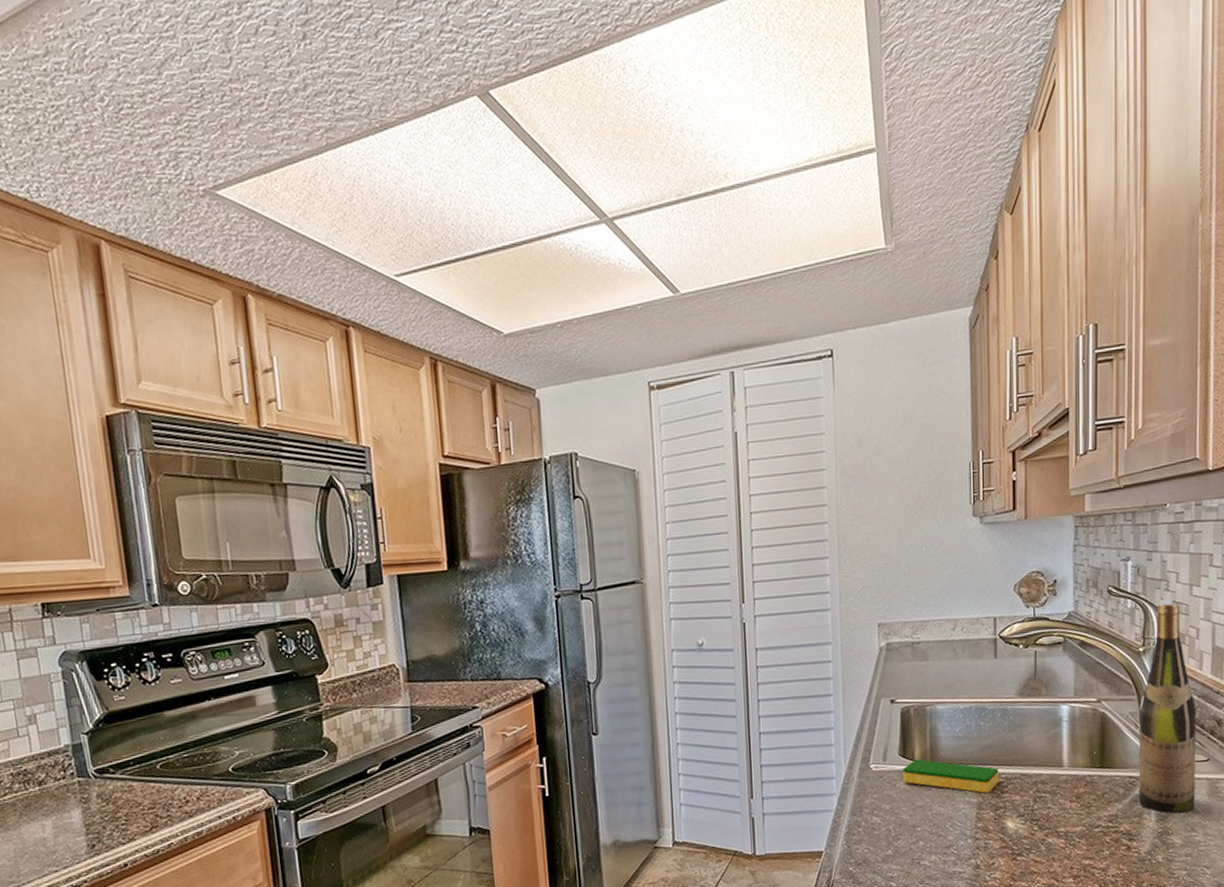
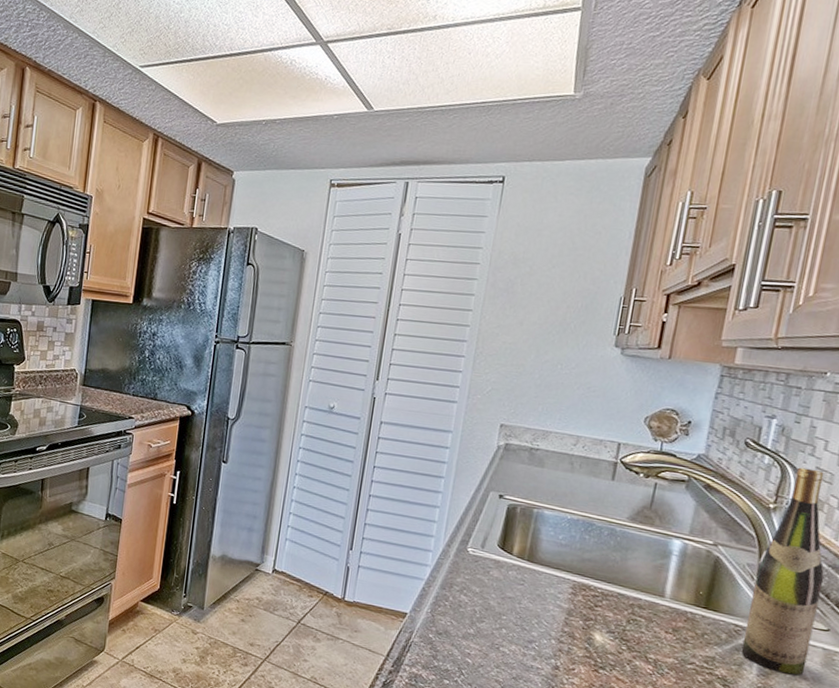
dish sponge: present [902,759,999,793] -> none [496,554,596,602]

